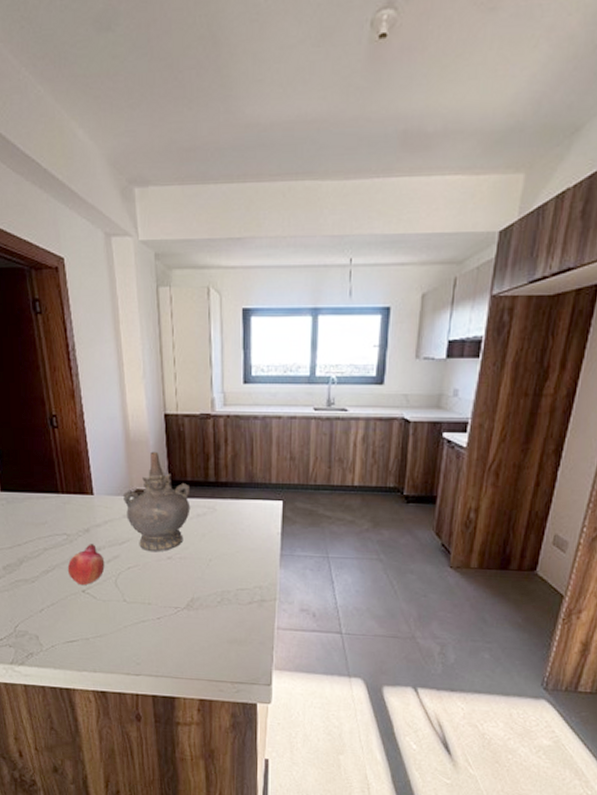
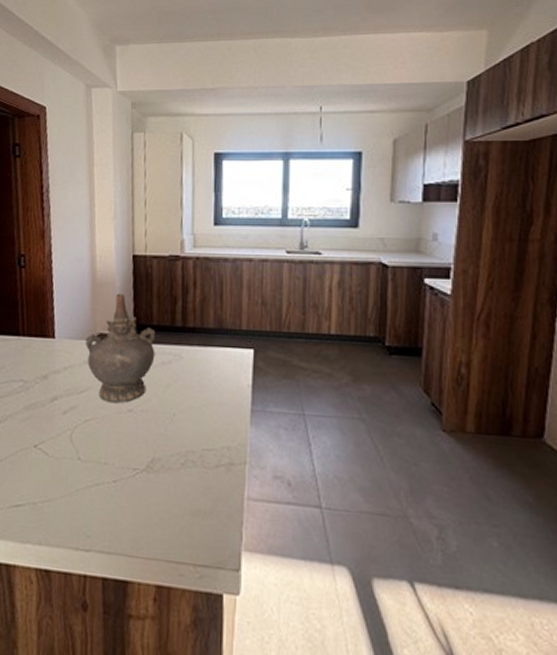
fruit: present [67,544,105,586] -> none [20,392,61,440]

